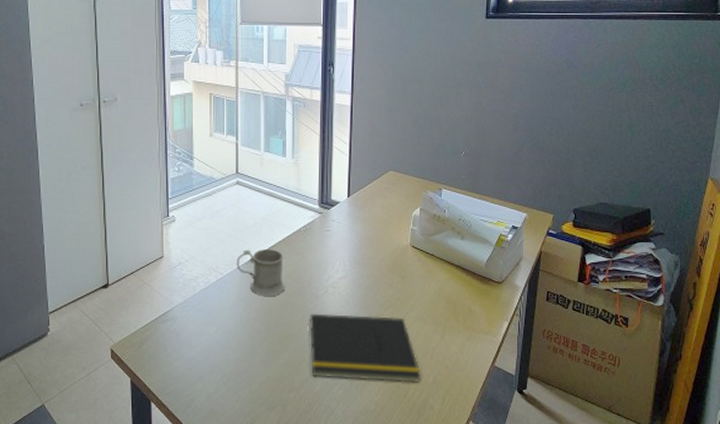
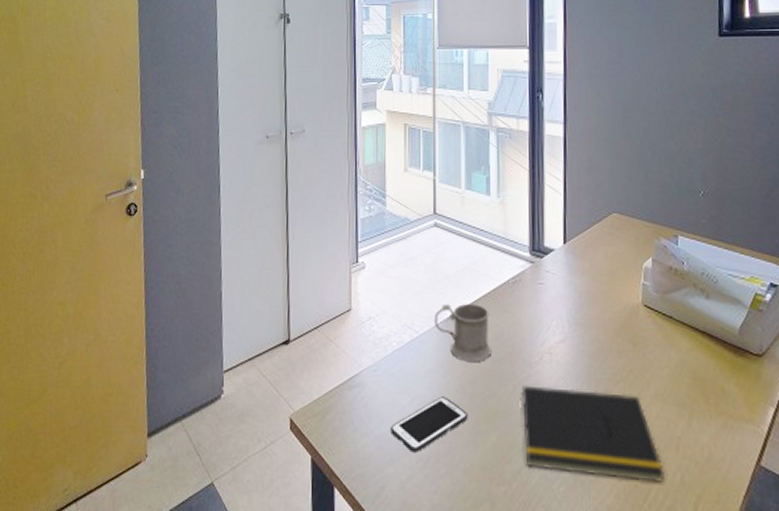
cell phone: none [199,325,265,371] -> present [391,396,468,453]

